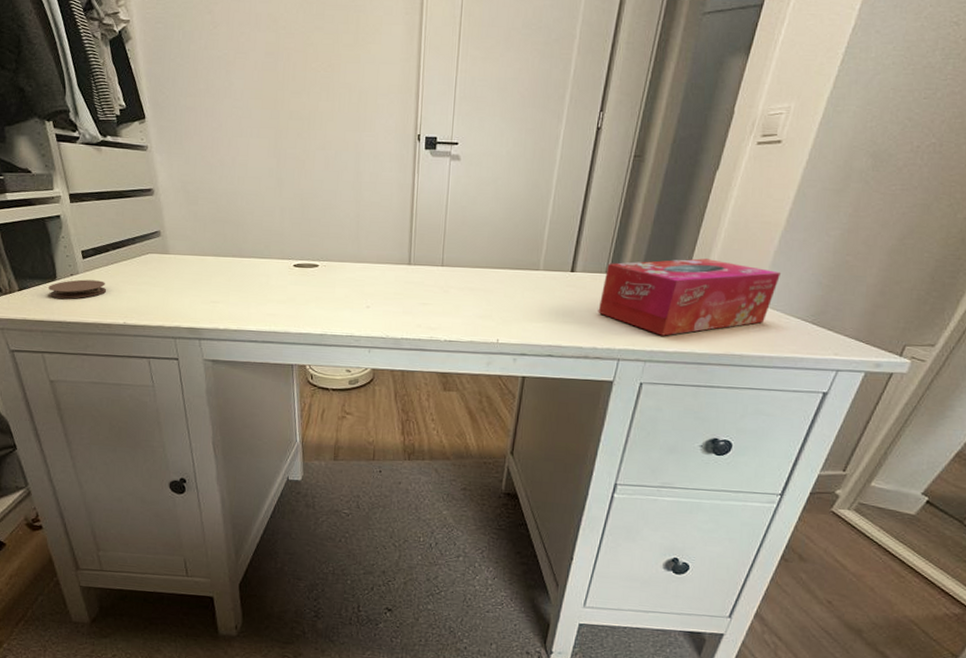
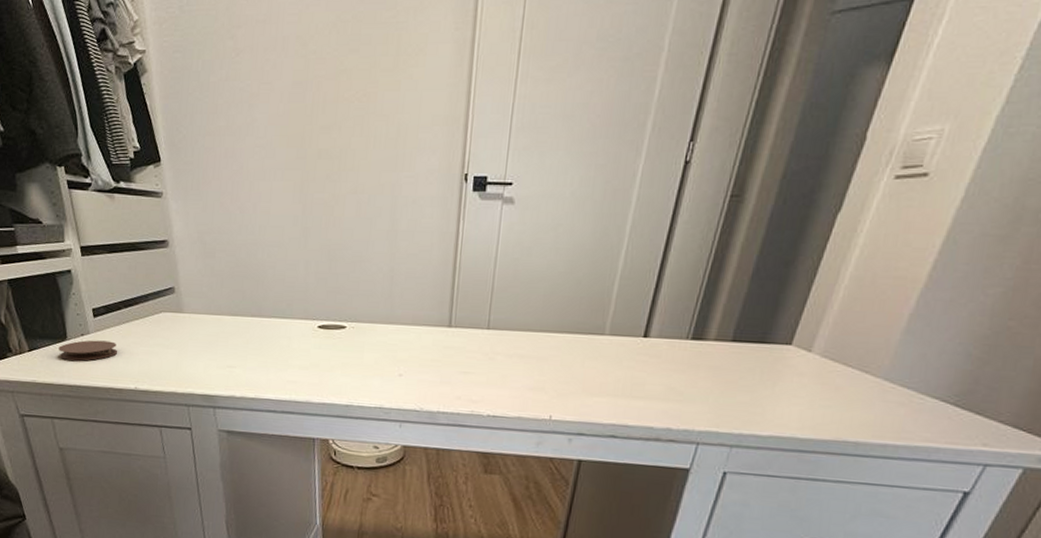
tissue box: present [598,258,782,336] -> none [675,322,917,417]

